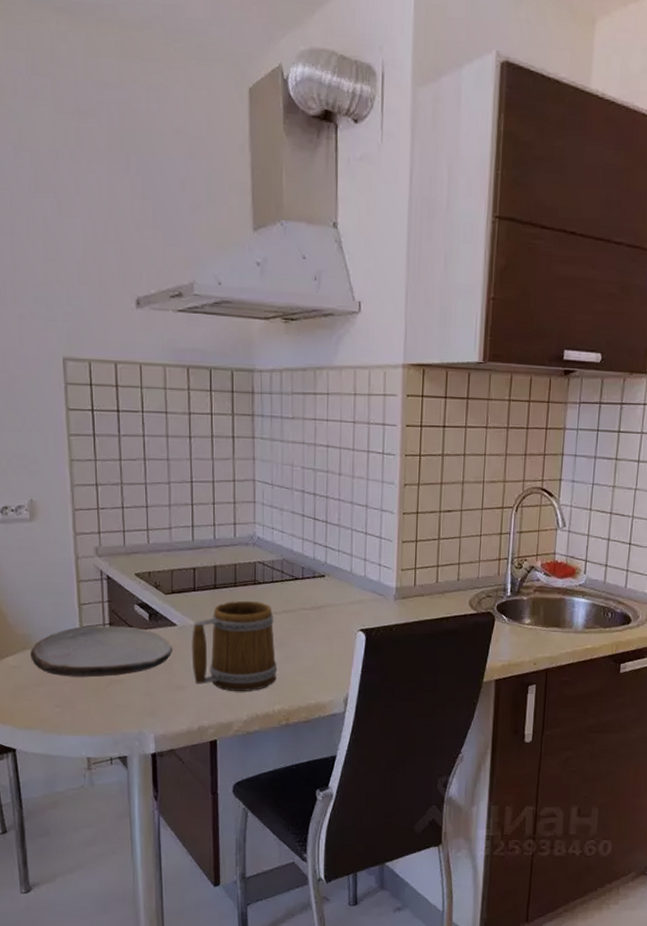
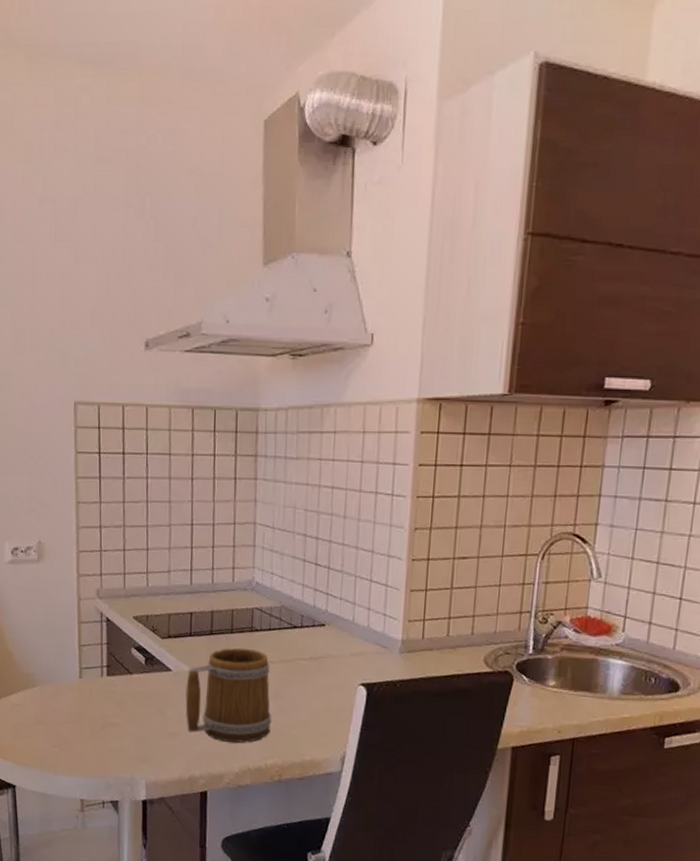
plate: present [30,625,173,678] -> none [33,667,167,720]

